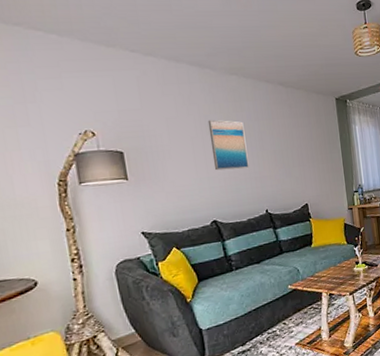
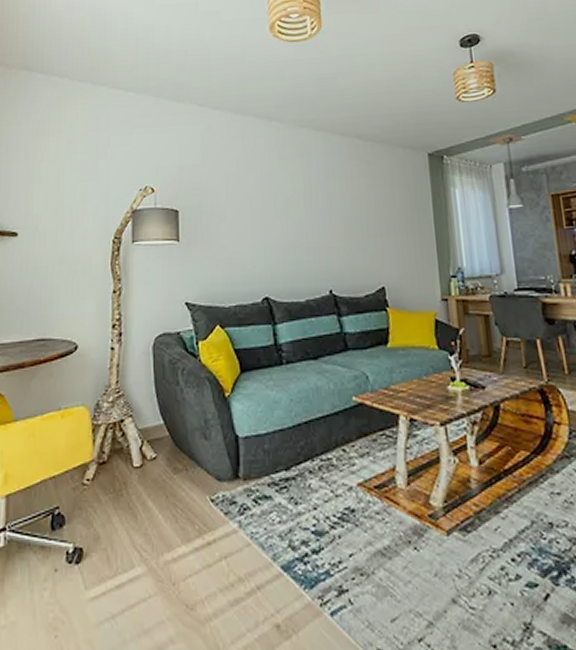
wall art: present [207,119,249,171] -> none [270,177,313,237]

